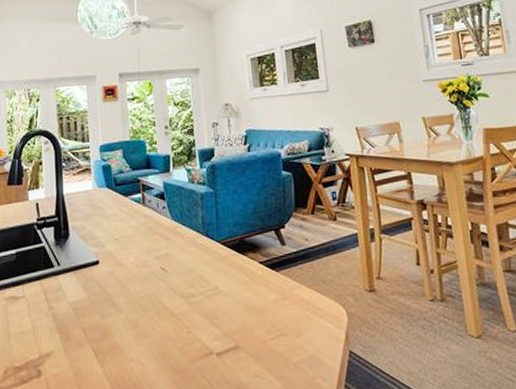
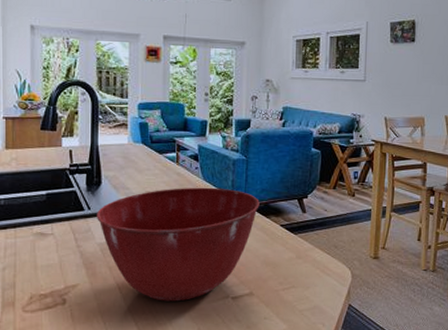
mixing bowl: none [67,227,234,365] -> present [97,187,260,302]

